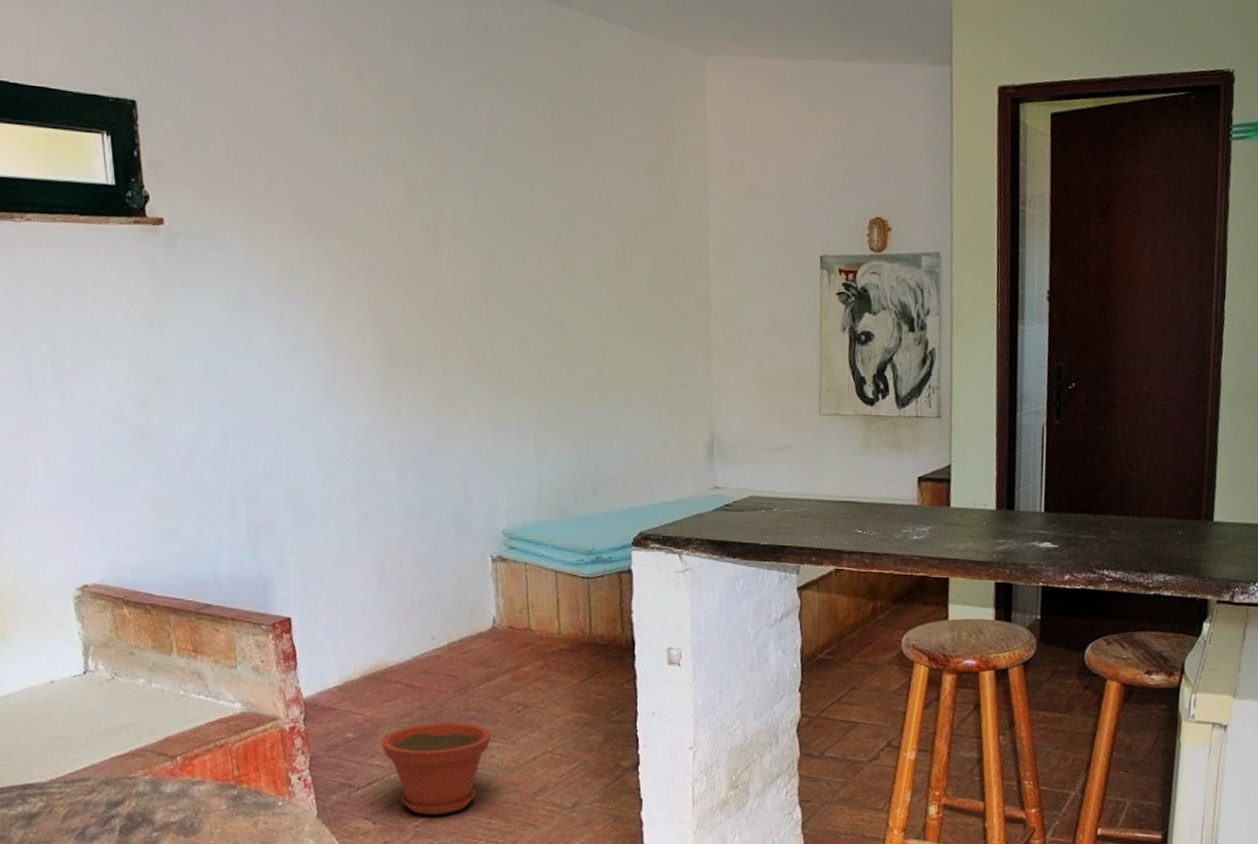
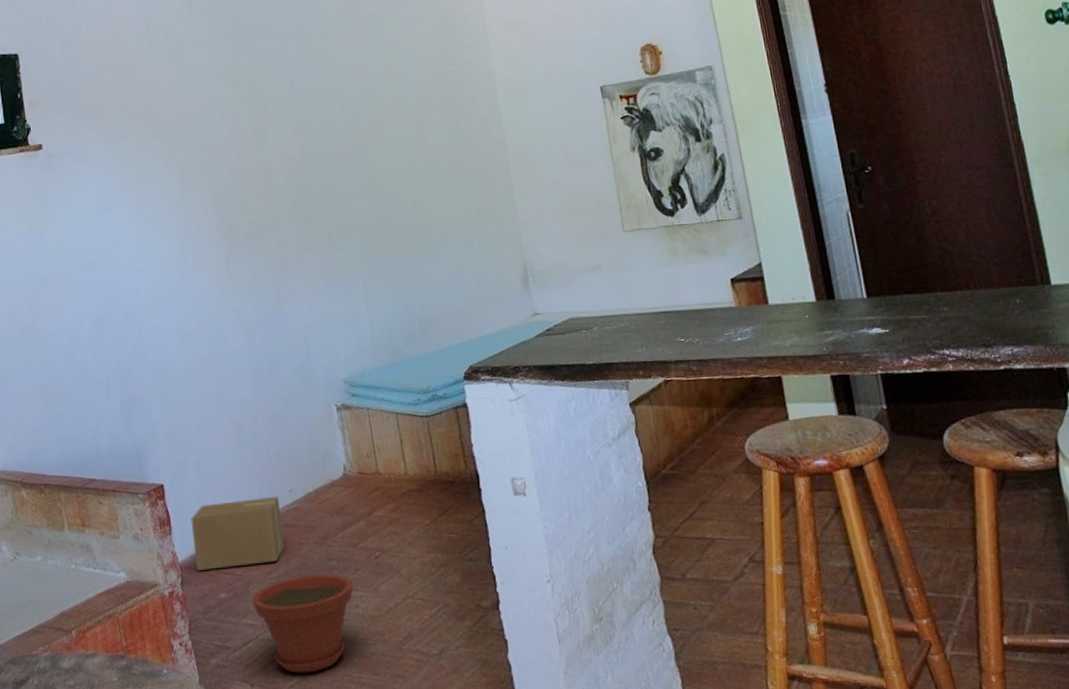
cardboard box: none [319,641,421,709] -> present [191,496,284,571]

